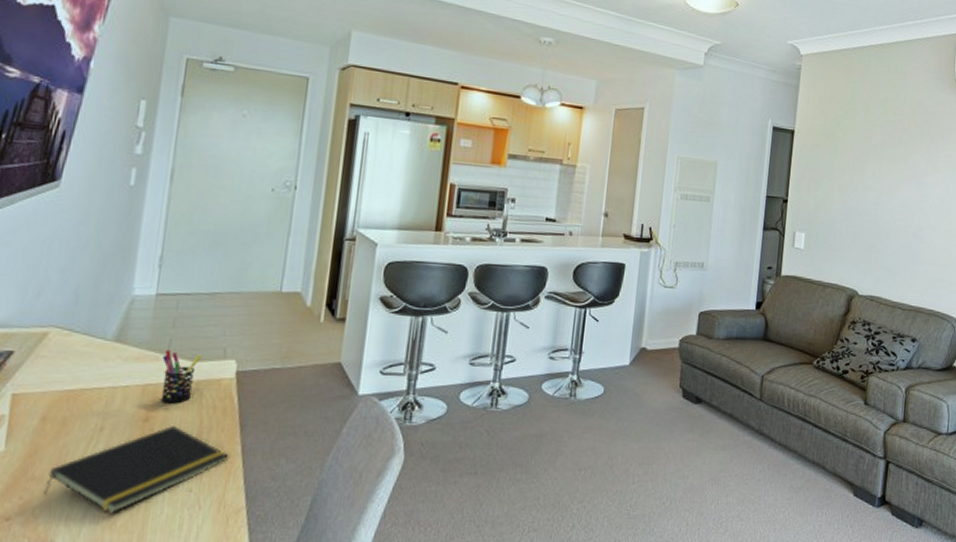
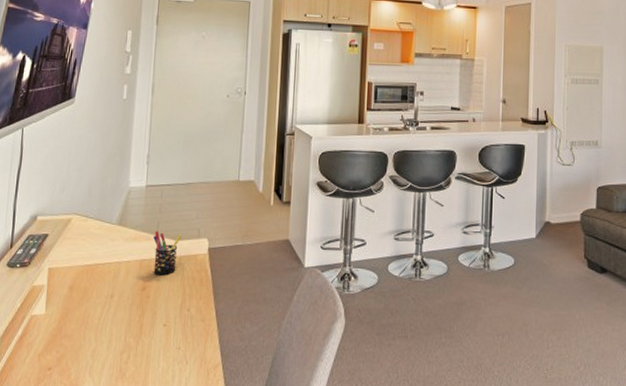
notepad: present [43,426,229,513] -> none [73,294,206,366]

